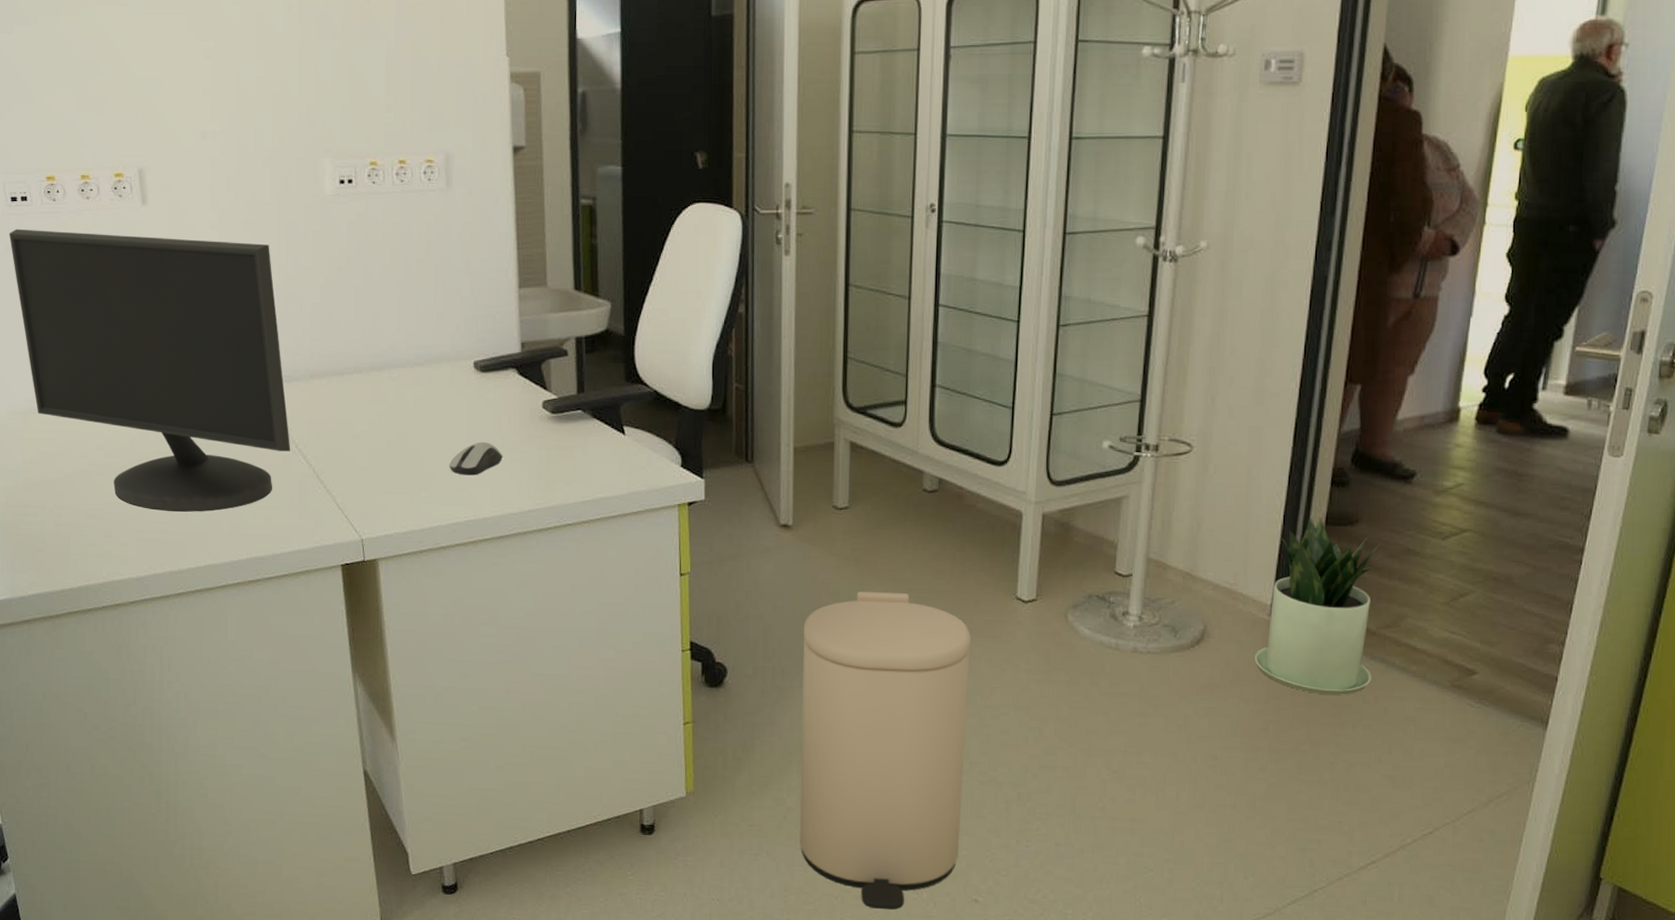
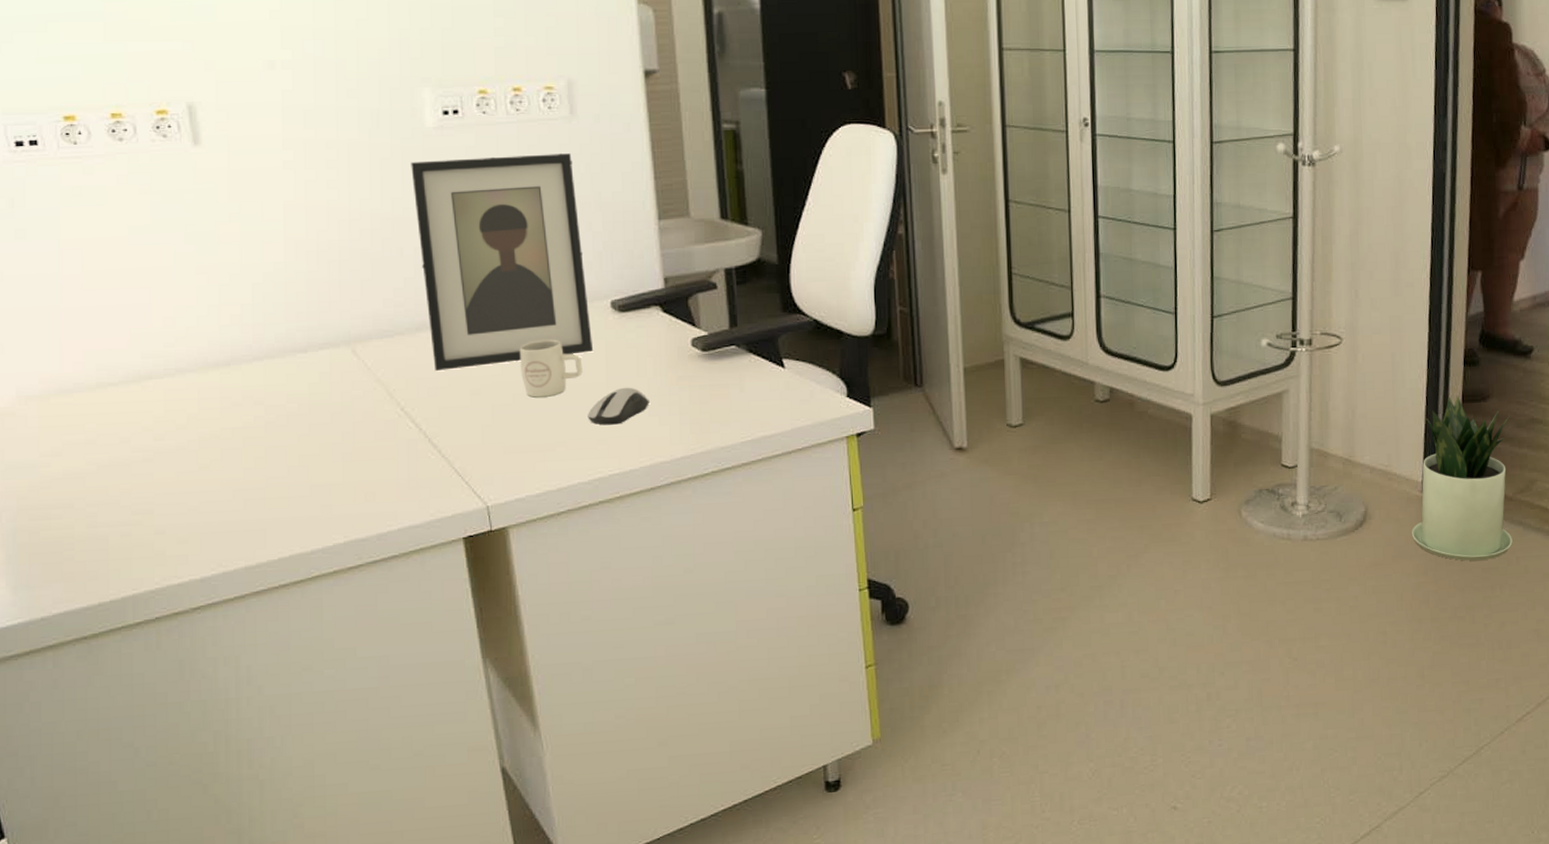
computer monitor: present [9,229,291,512] -> none [14,178,396,497]
picture frame: none [311,222,457,415] -> present [411,153,594,371]
mug: none [394,393,447,445] -> present [519,339,583,398]
pedal bin: present [799,591,972,910] -> none [985,506,1155,833]

